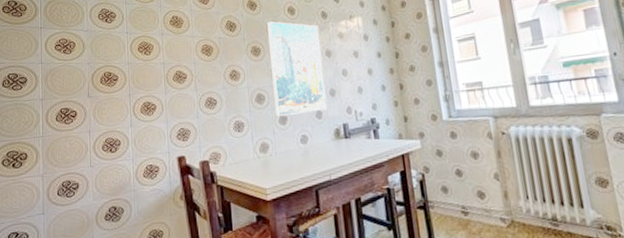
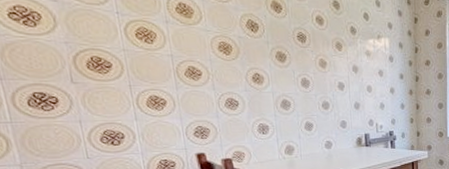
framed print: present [266,21,328,117] -> none [292,28,352,123]

